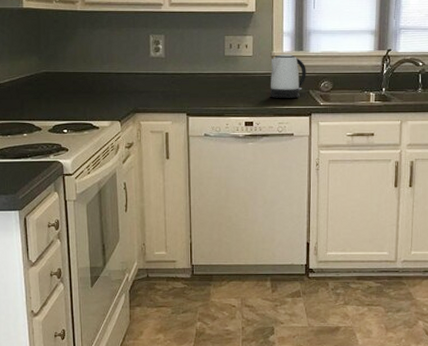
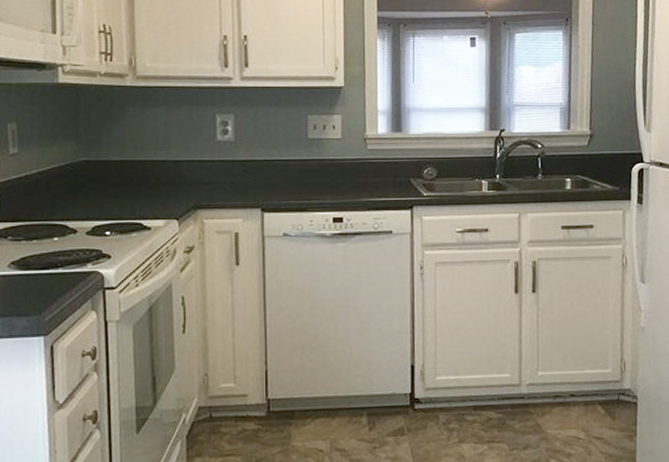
kettle: present [270,54,306,98] -> none [362,136,406,188]

